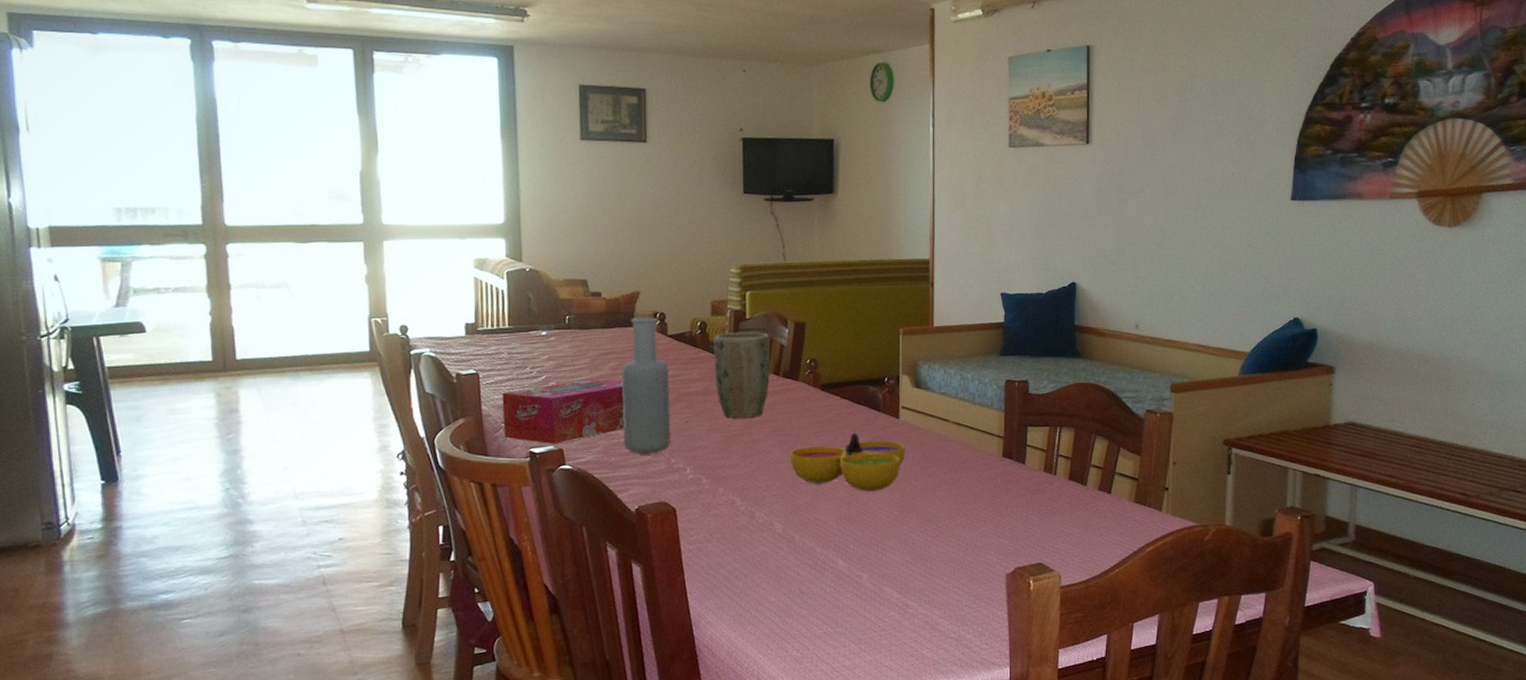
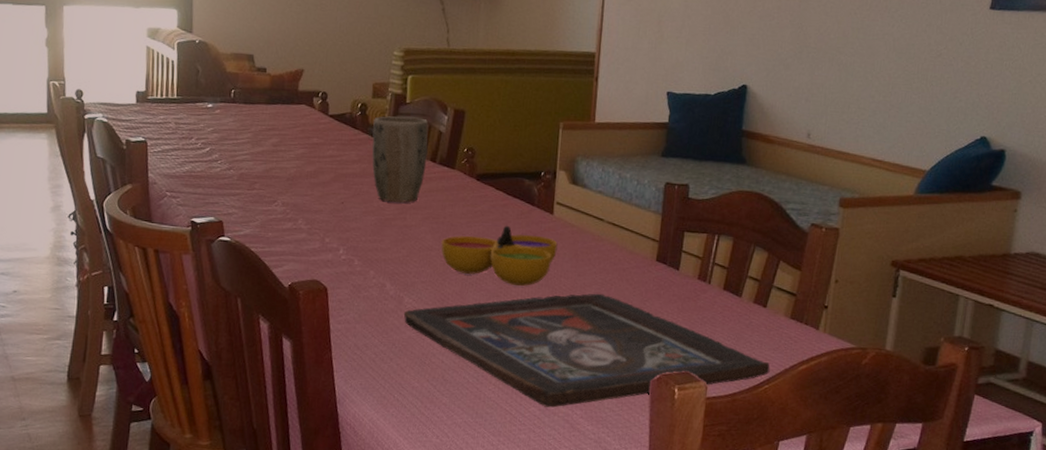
tissue box: present [502,377,625,444] -> none [167,152,284,215]
bottle: present [622,311,671,453] -> none [281,89,328,232]
religious icon: none [755,493,1119,610] -> present [403,293,770,408]

